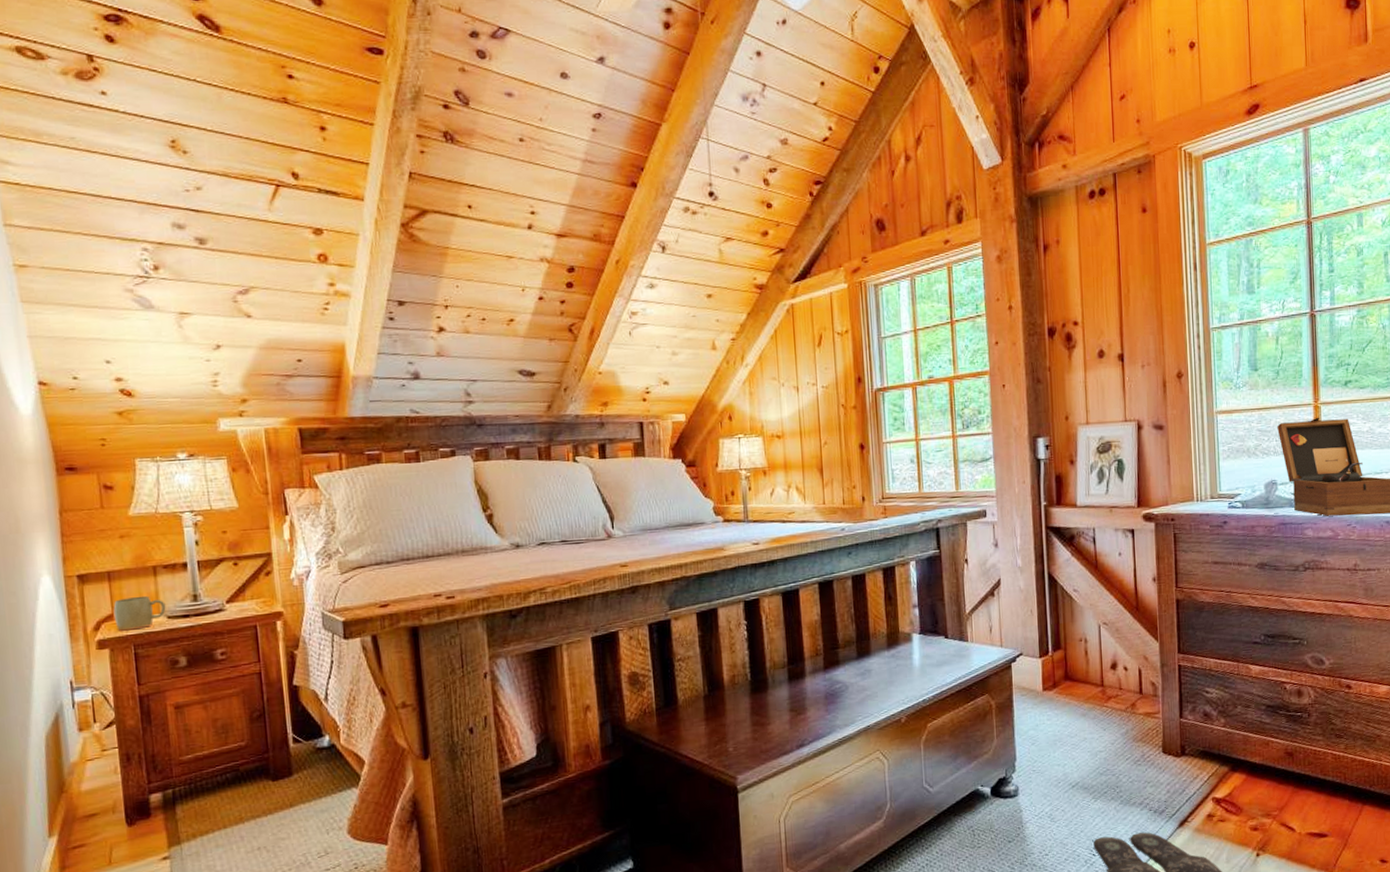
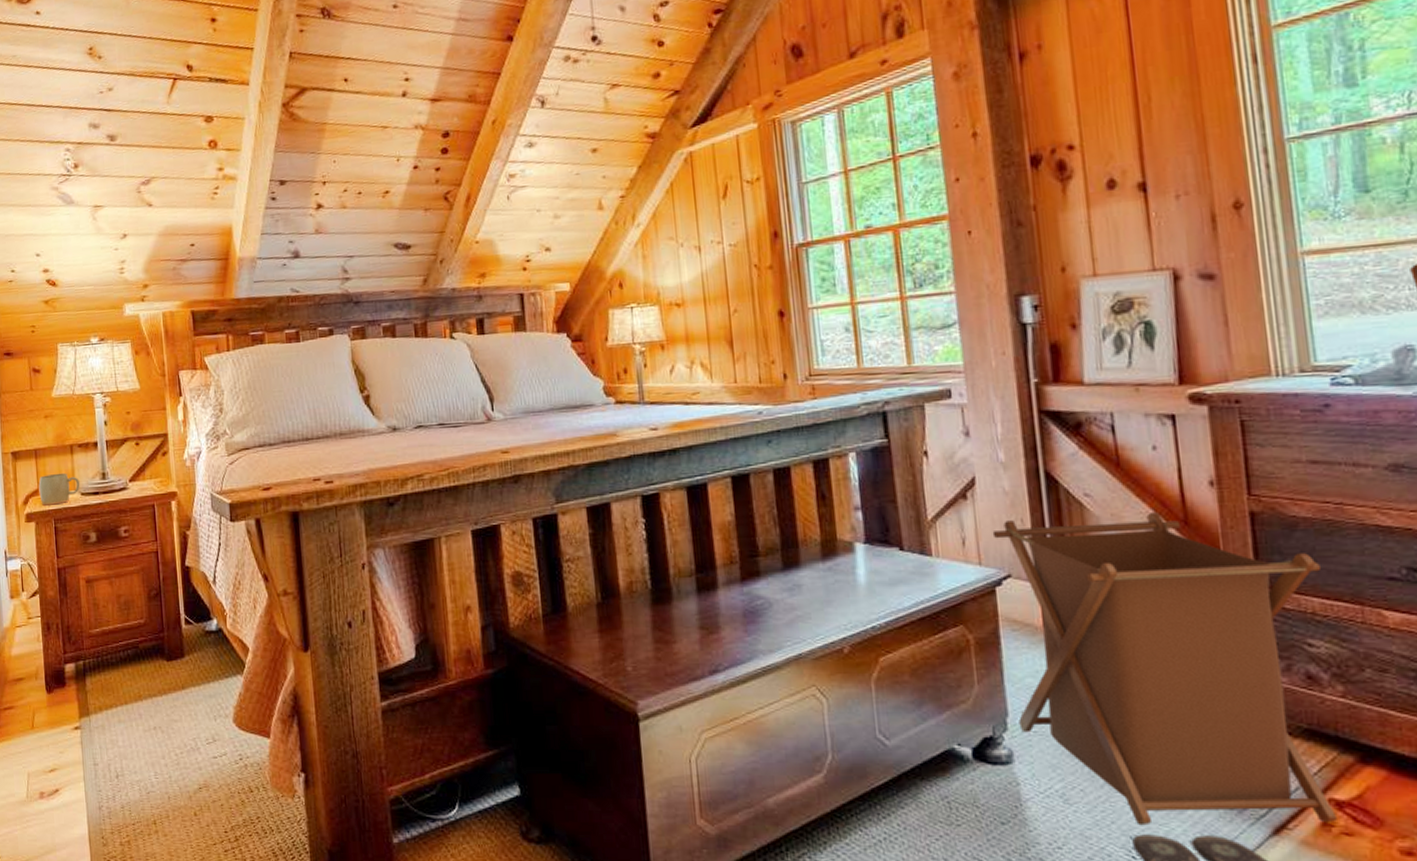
laundry basket: none [1011,602,1217,830] -> present [992,512,1337,824]

